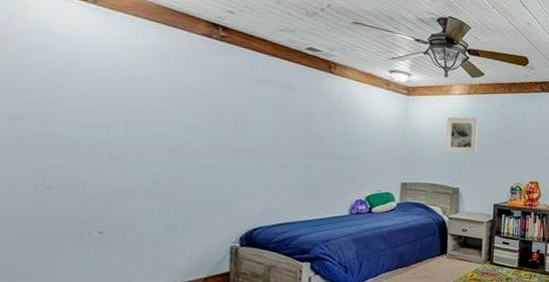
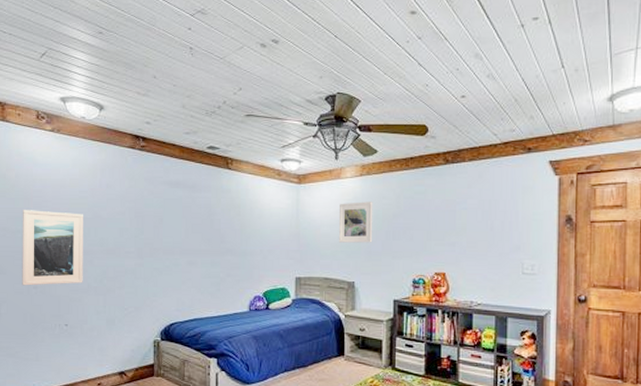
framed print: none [25,91,132,186] -> present [22,210,83,286]

